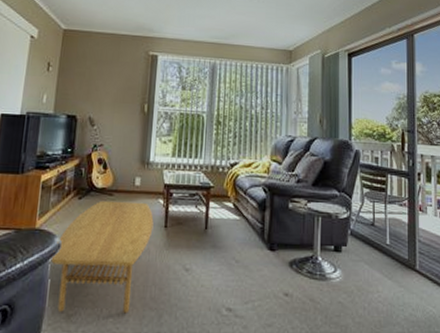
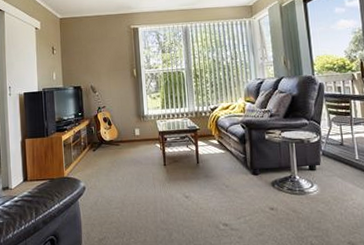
coffee table: present [51,200,154,314] -> none [80,148,155,237]

